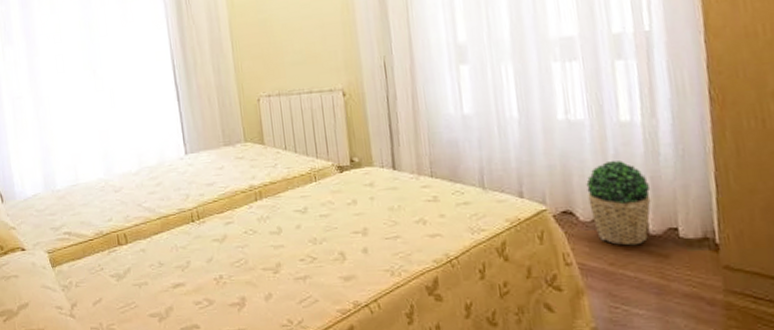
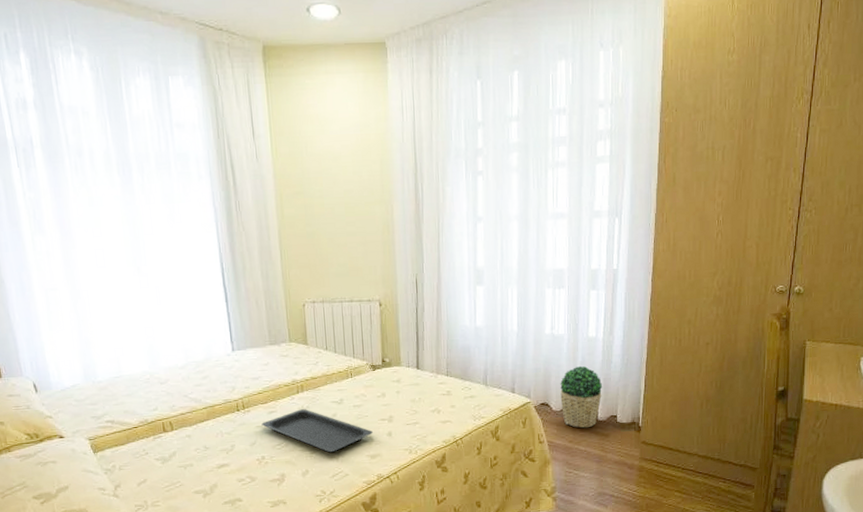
serving tray: none [218,219,345,273] -> present [261,409,373,453]

